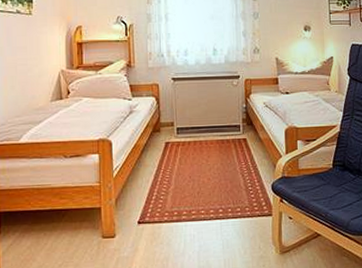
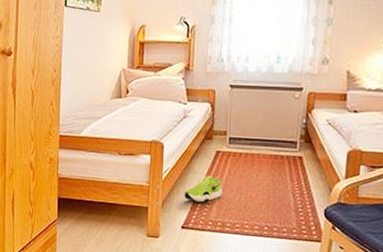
shoe: none [136,167,176,195] -> present [183,175,222,203]

